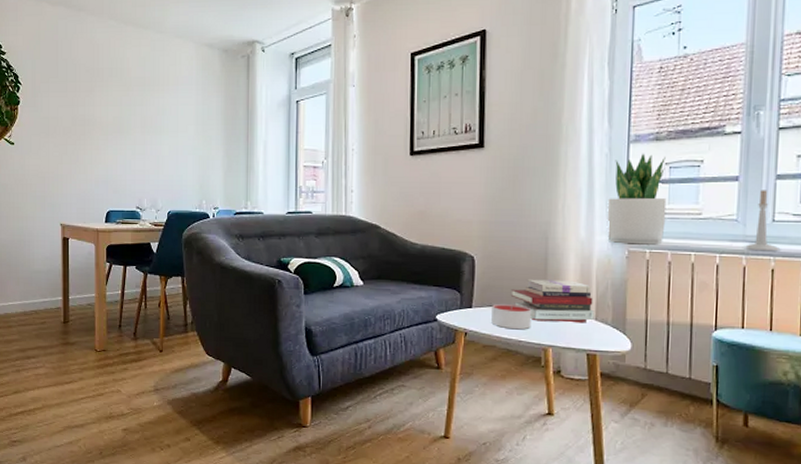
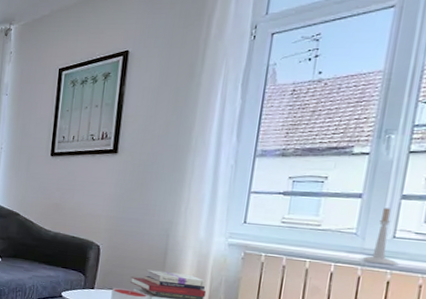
planter: present [607,153,667,245] -> none [226,167,290,250]

